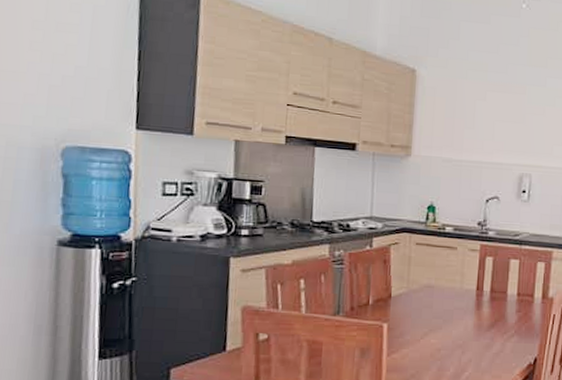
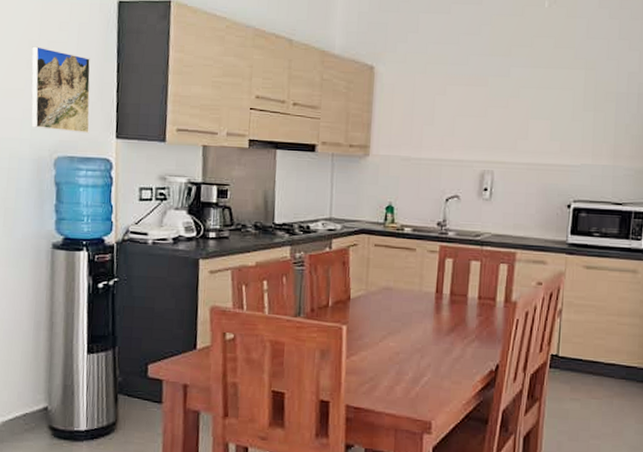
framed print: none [34,26,108,123] -> present [31,46,91,134]

